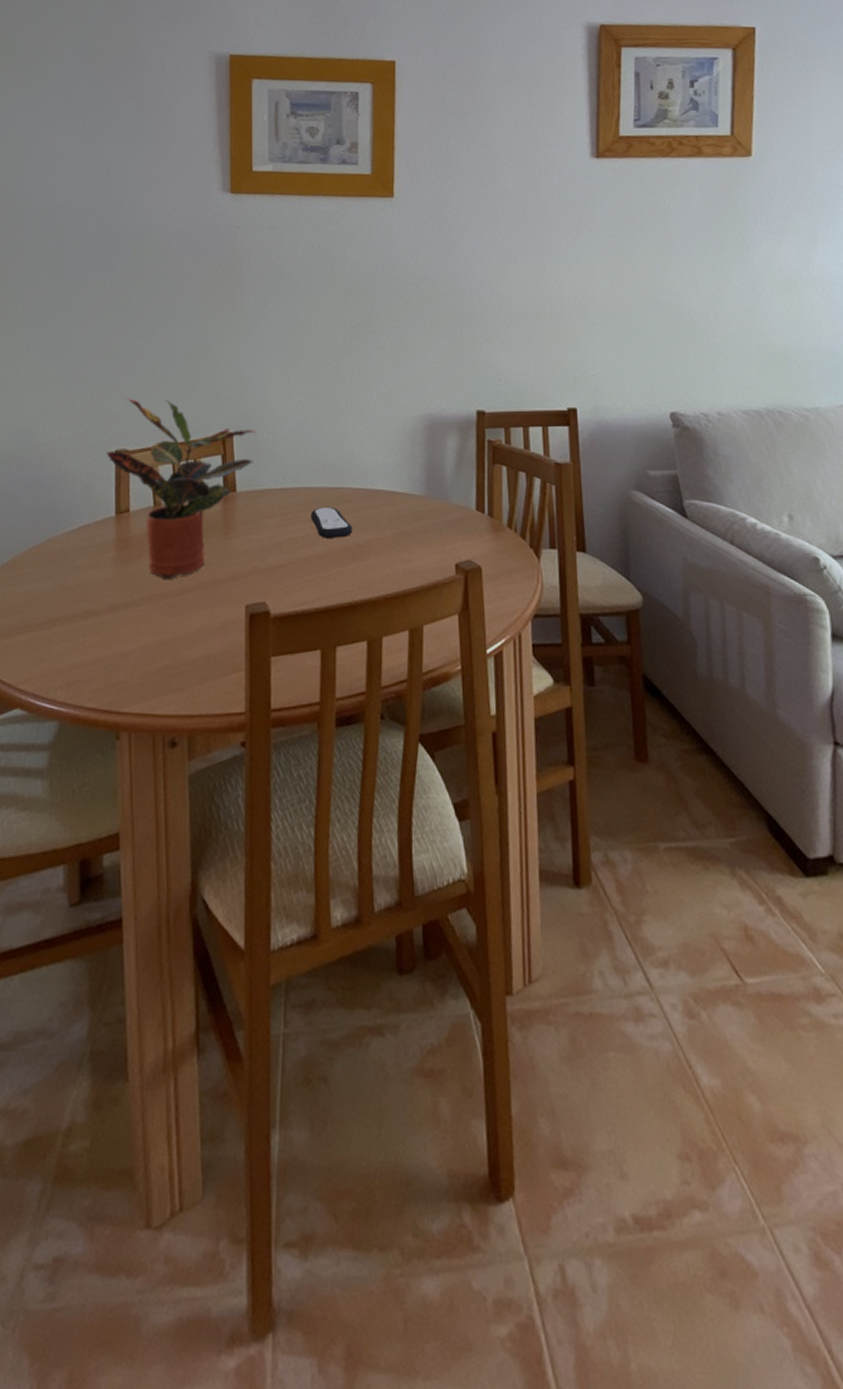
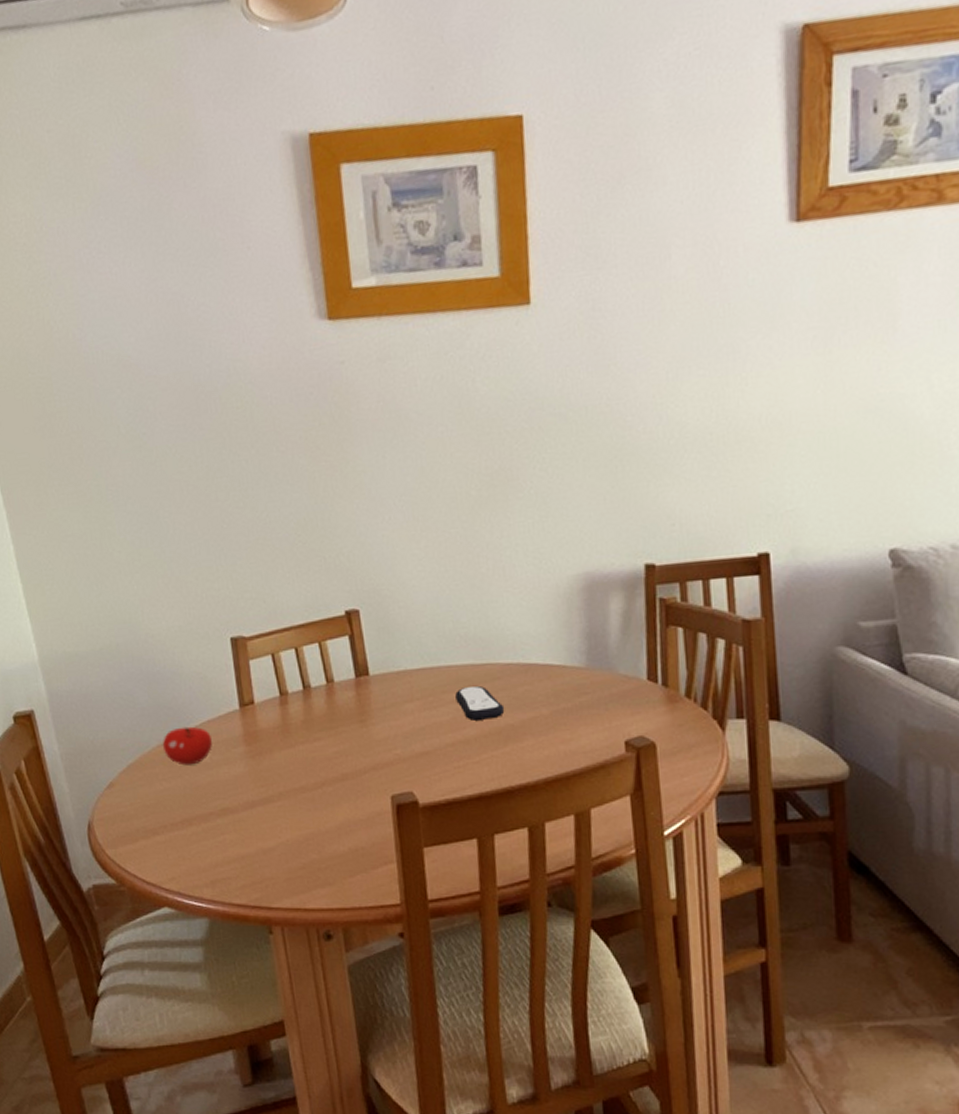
fruit: none [38,530,87,567] -> present [162,726,213,766]
potted plant: present [106,398,256,579] -> none [221,577,386,773]

